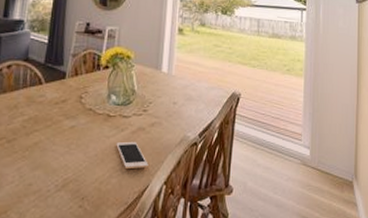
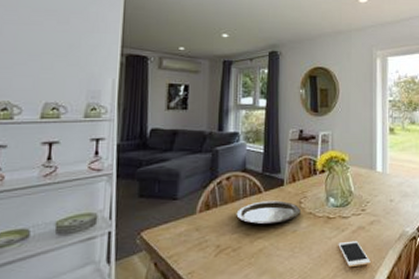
plate: none [14,93,81,118] -> present [236,200,301,225]

